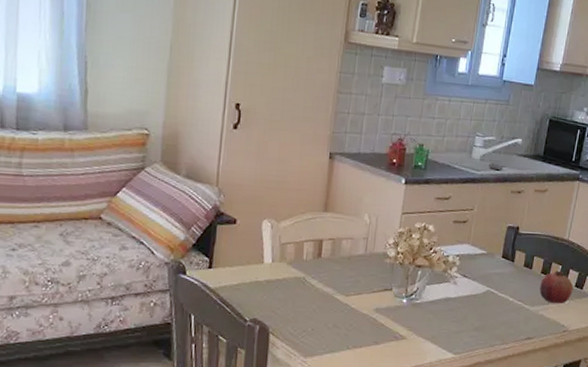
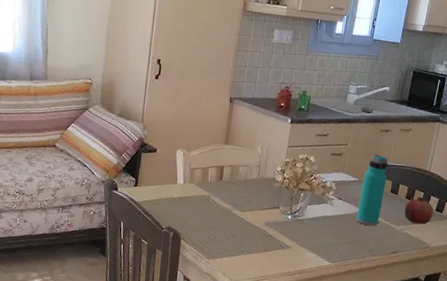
water bottle: none [484,222,521,308] -> present [356,155,388,226]

